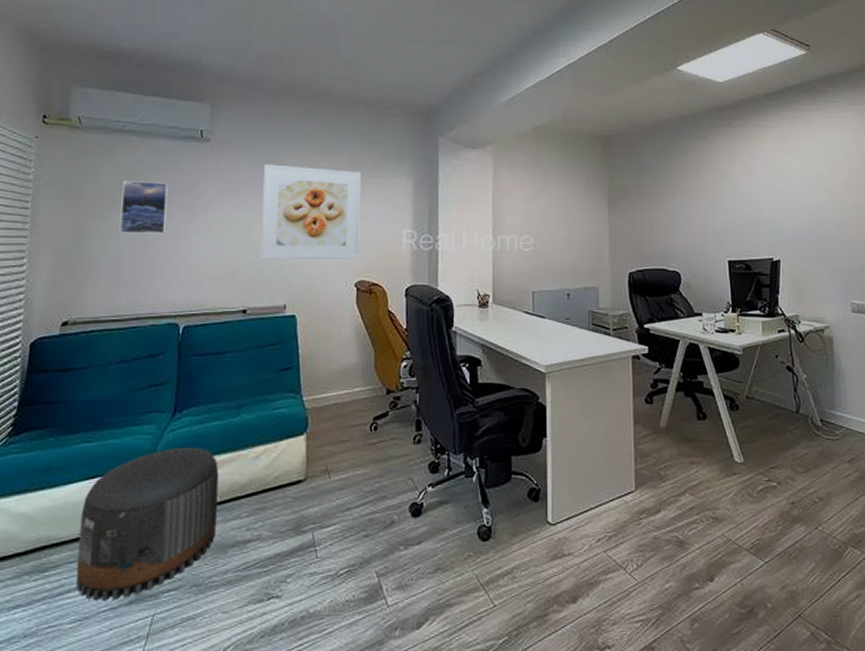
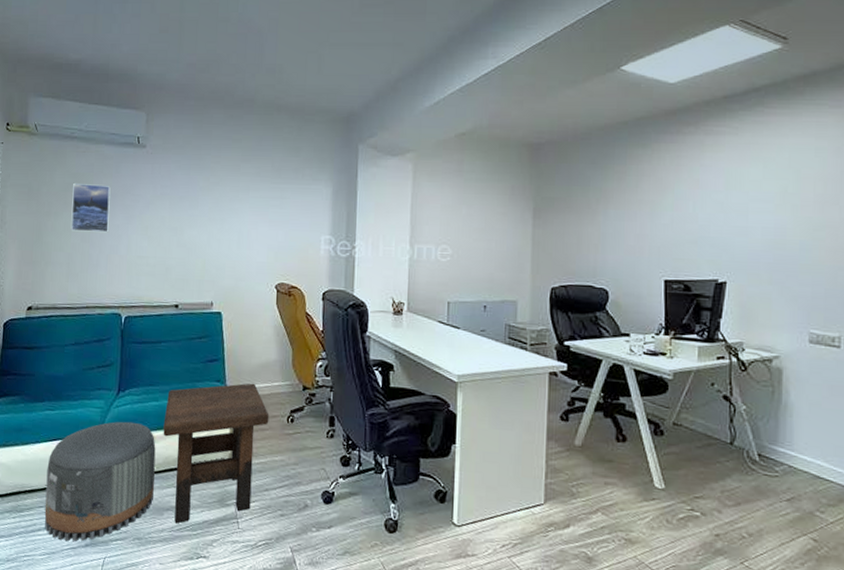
side table: none [227,390,350,561] -> present [163,383,270,524]
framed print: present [259,164,362,260] -> none [190,169,284,262]

